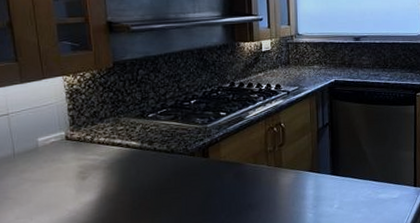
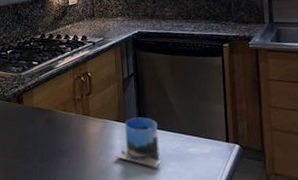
mug: none [306,166,352,215] -> present [114,117,161,168]

